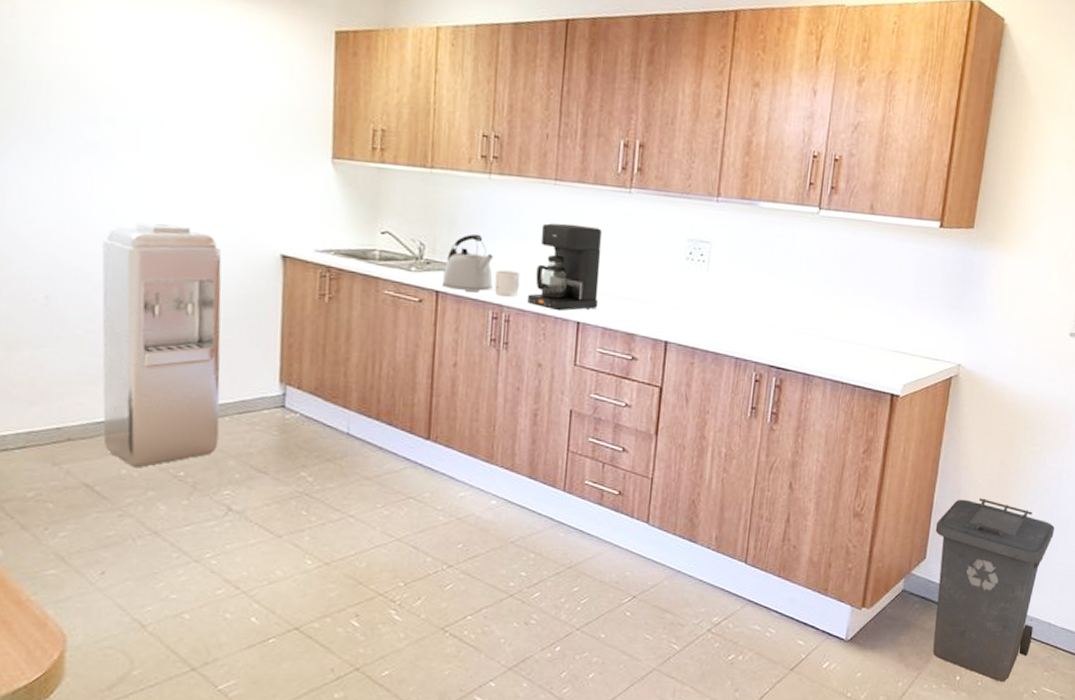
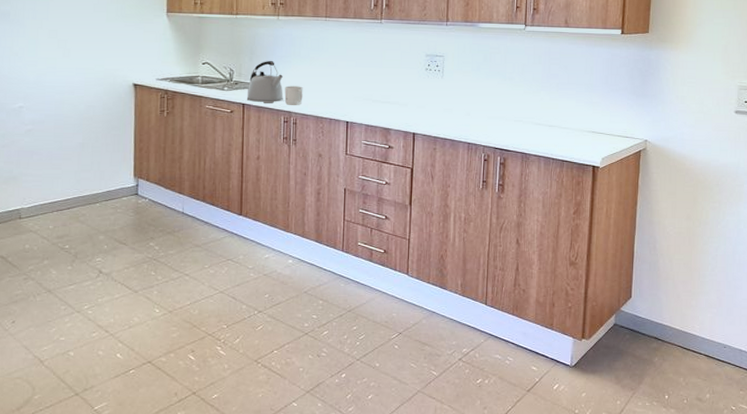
water dispenser: present [101,222,222,468] -> none [12,66,93,244]
coffee maker: present [527,223,603,312] -> none [309,48,362,114]
recycling bin: present [933,498,1055,681] -> none [637,247,737,399]

